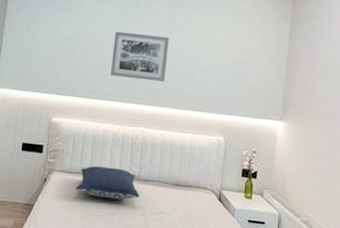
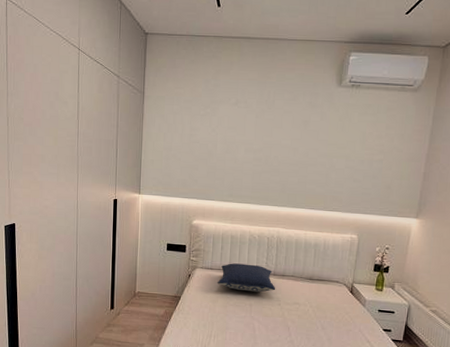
wall art: present [111,31,169,82] -> none [246,135,304,183]

